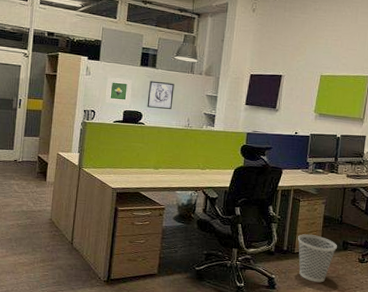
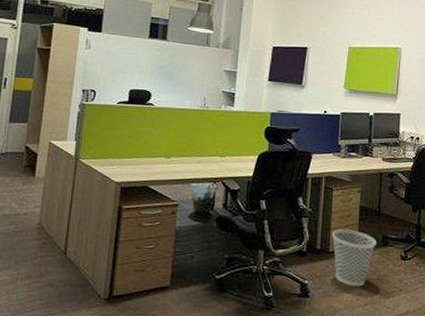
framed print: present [105,77,132,105] -> none [108,51,139,83]
wall art: present [147,80,175,110] -> none [156,54,188,88]

